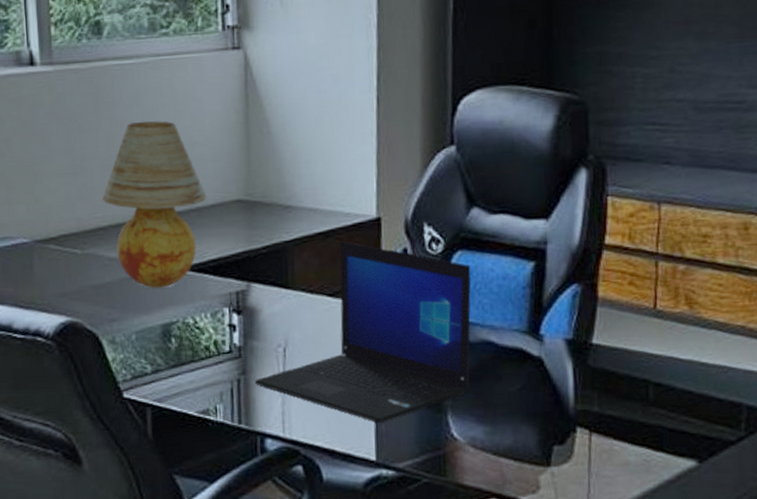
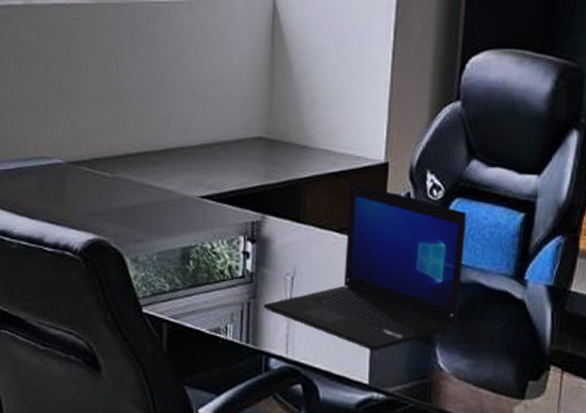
table lamp: present [102,120,207,288] -> none [134,57,230,214]

